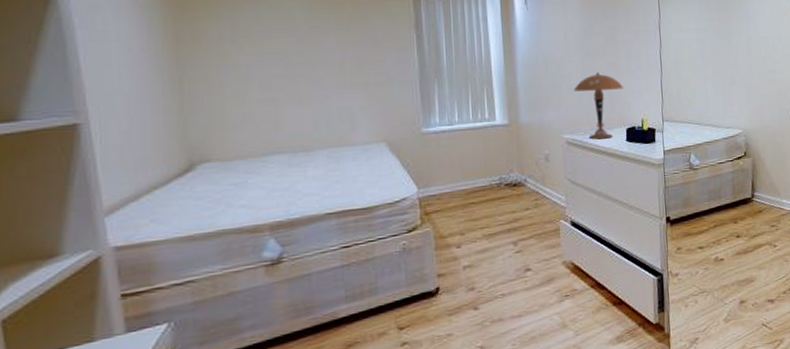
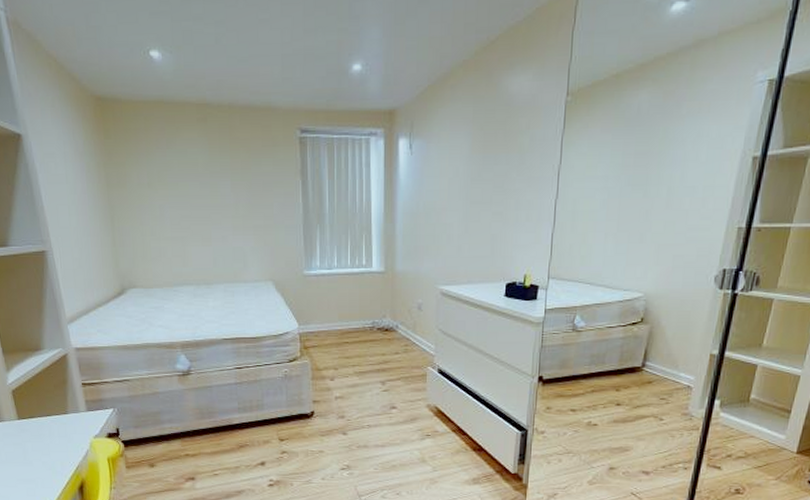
table lamp: present [573,72,623,140] -> none [453,223,508,292]

